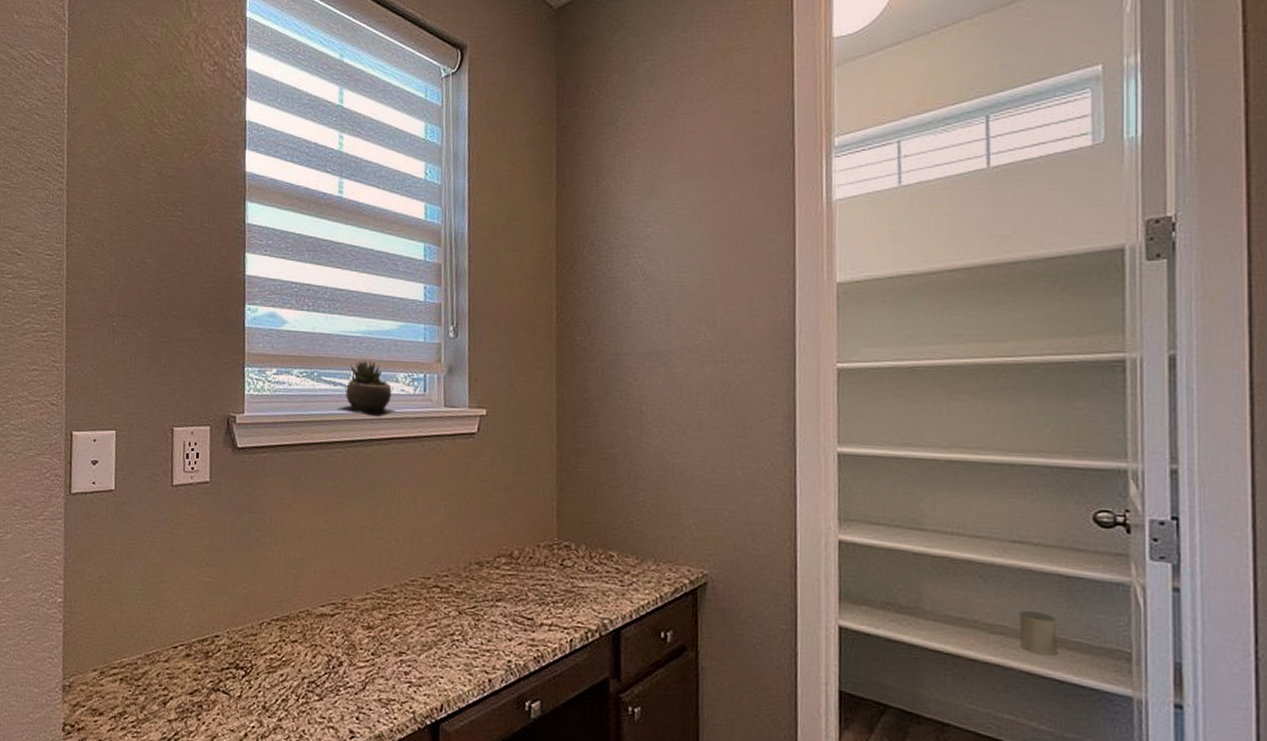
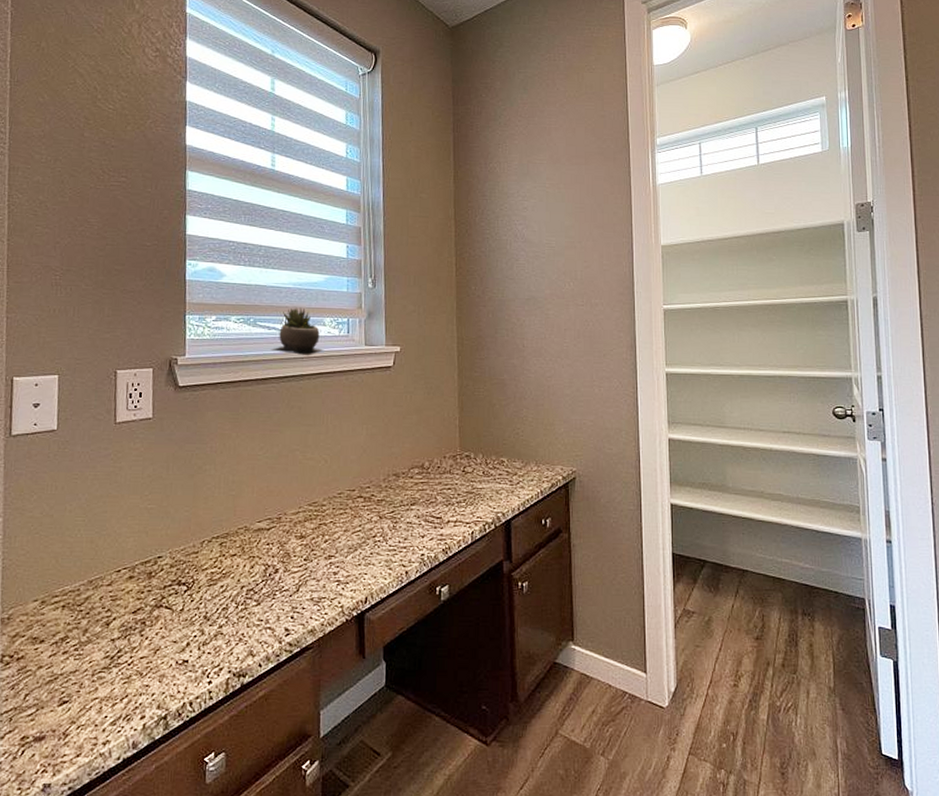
can: present [1019,610,1057,656] -> none [789,481,814,513]

